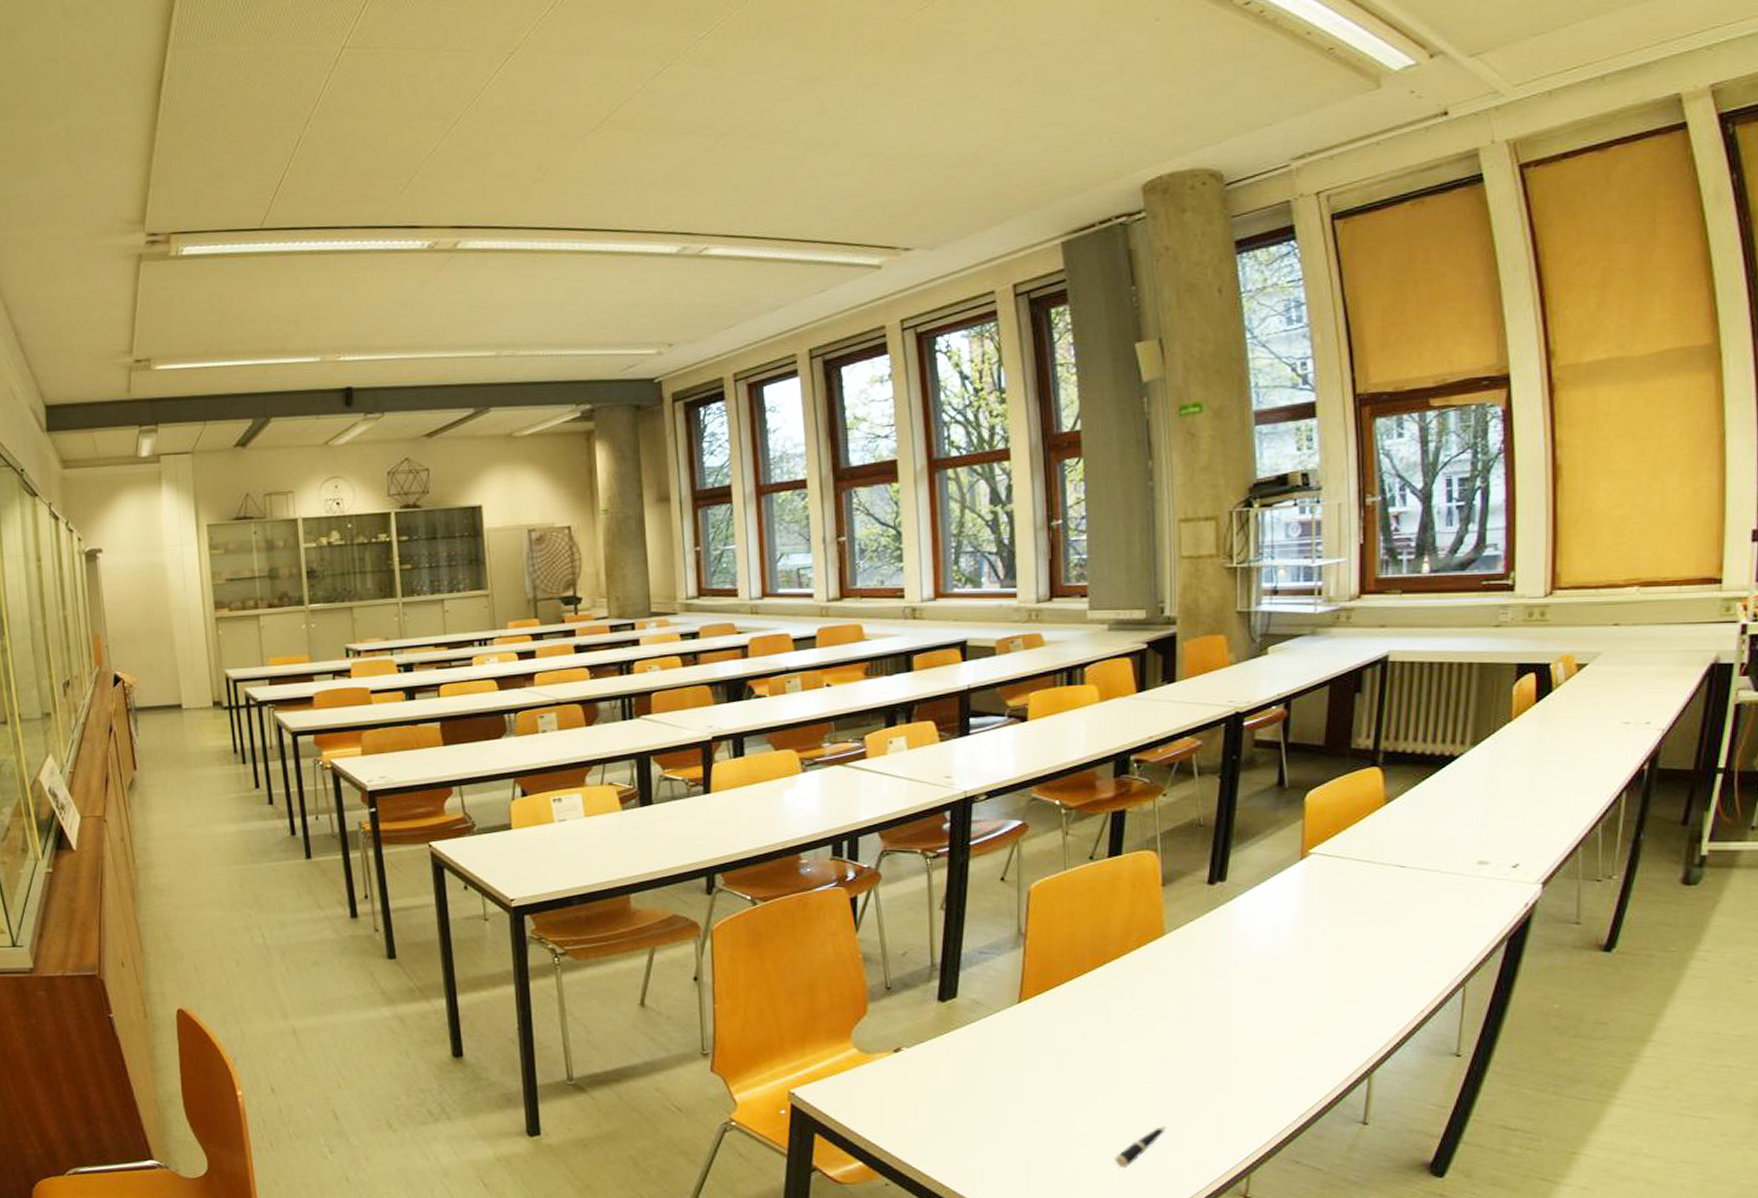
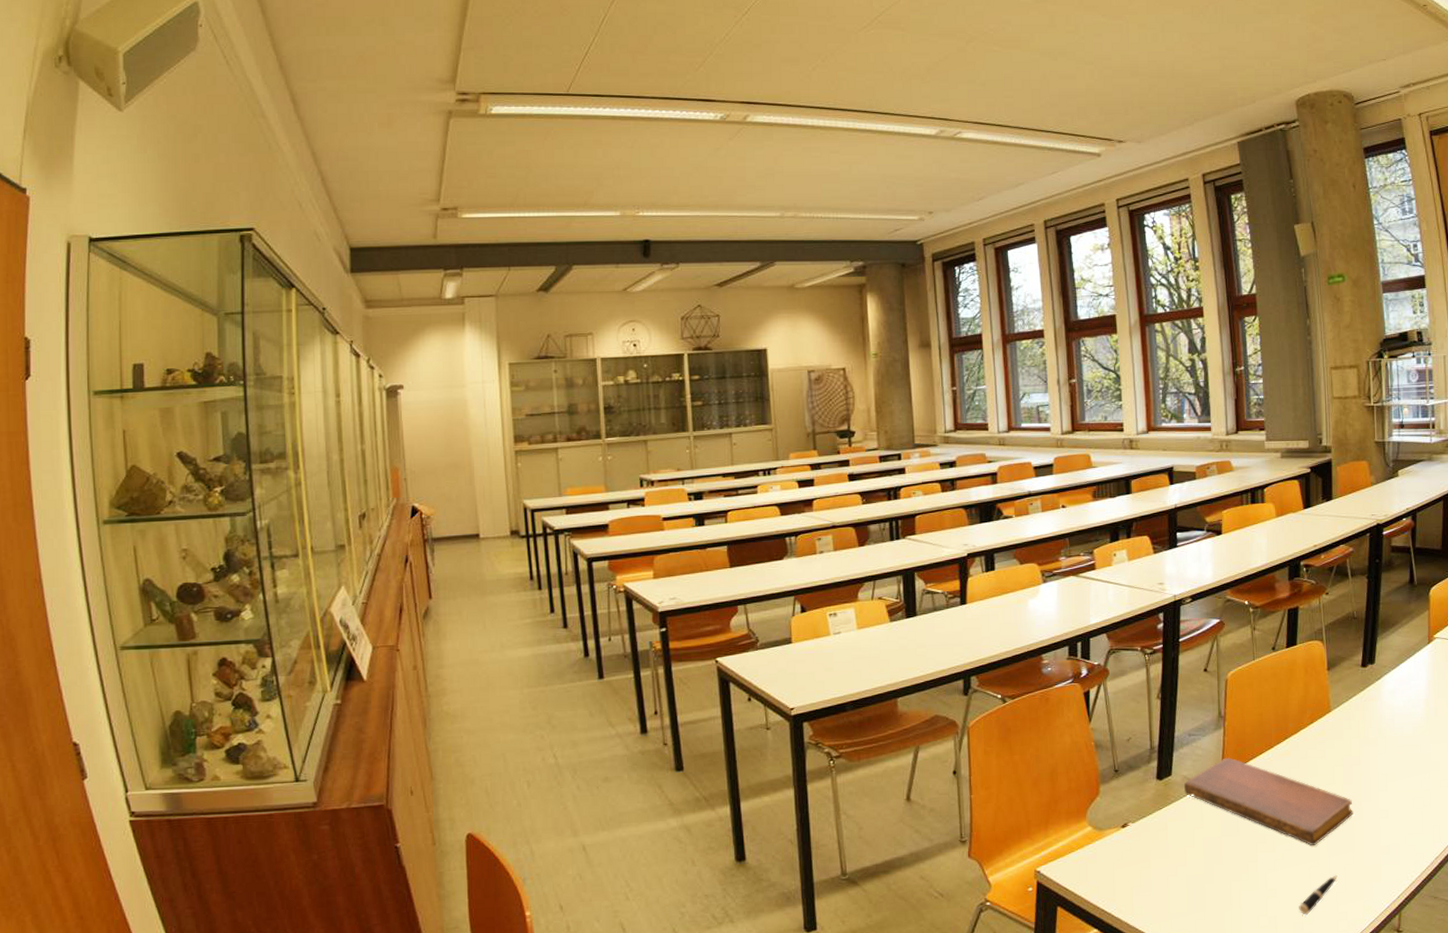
notebook: none [971,981,1190,1089] -> present [1183,757,1353,845]

